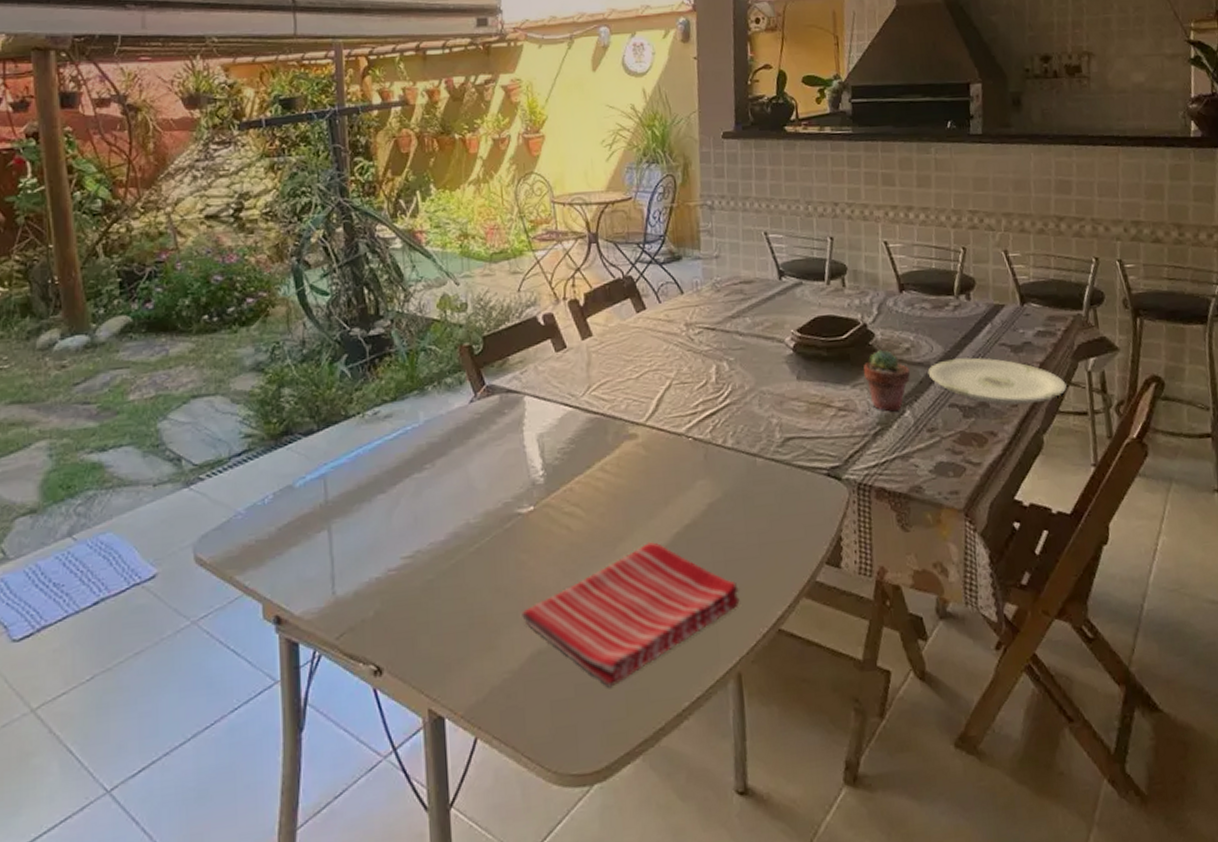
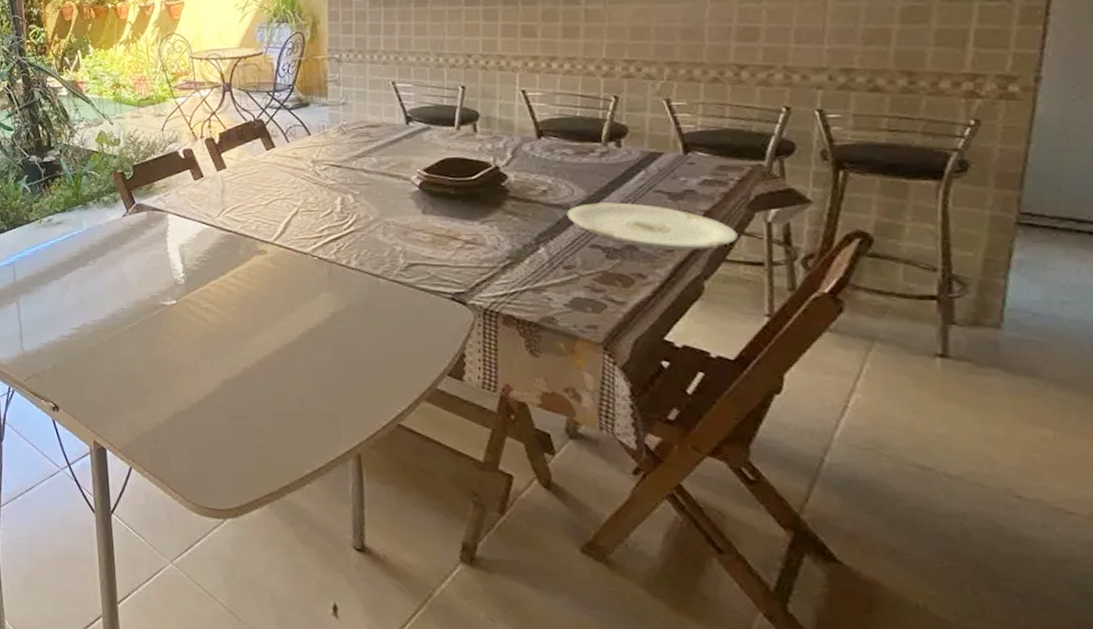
dish towel: present [521,542,740,688] -> none [166,339,361,448]
potted succulent: present [863,349,911,412] -> none [493,190,547,248]

